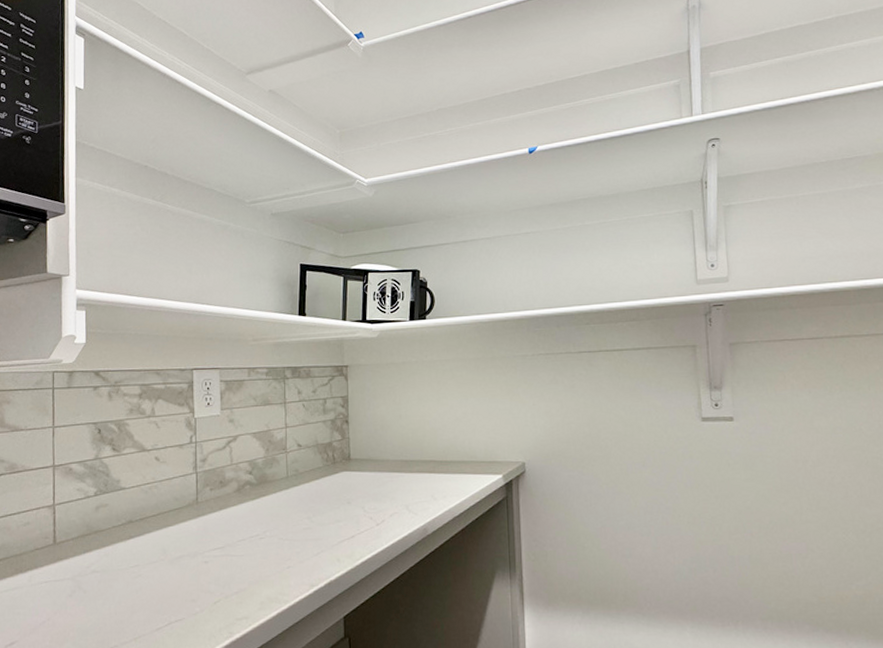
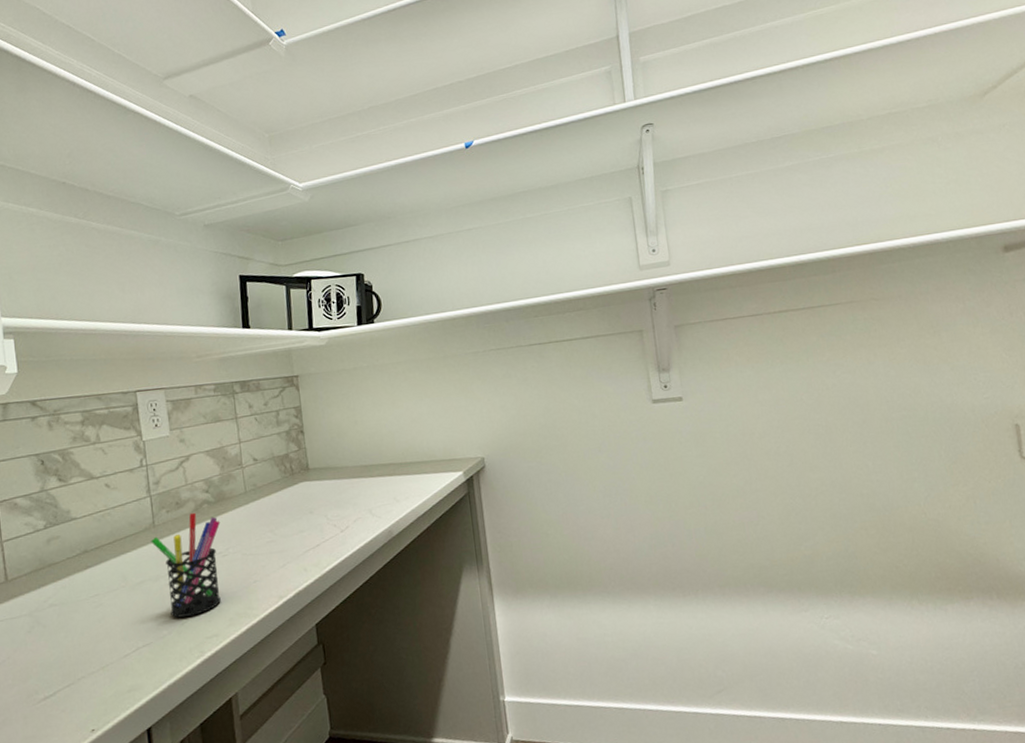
pen holder: none [193,492,261,596] -> present [151,512,221,618]

